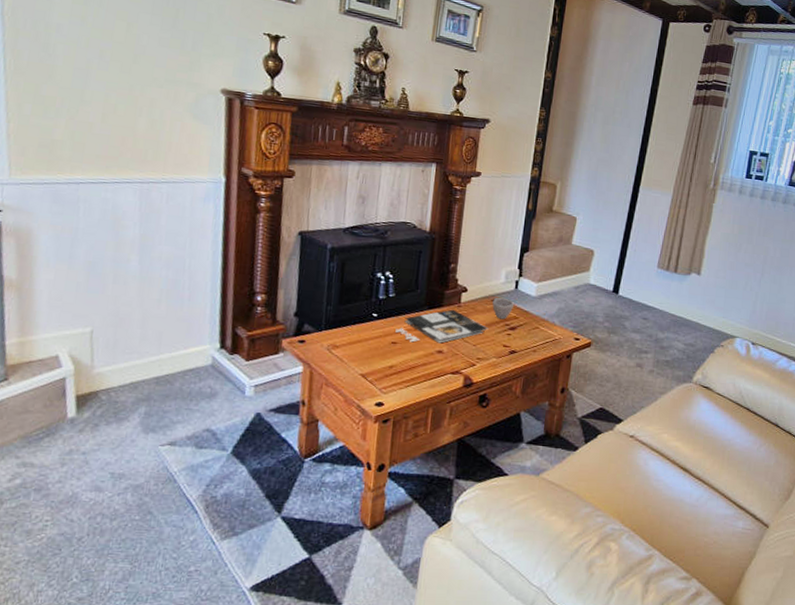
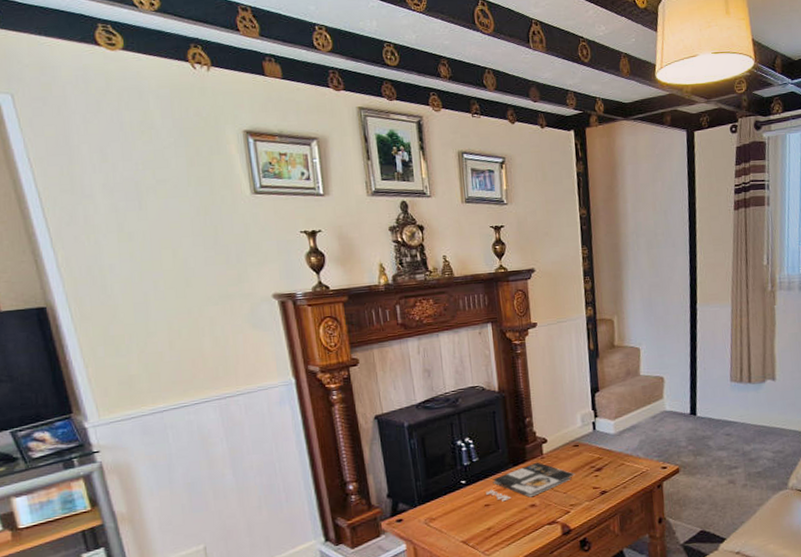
cup: present [492,298,514,320] -> none [574,441,595,463]

